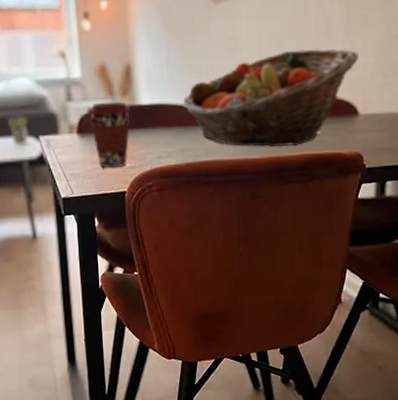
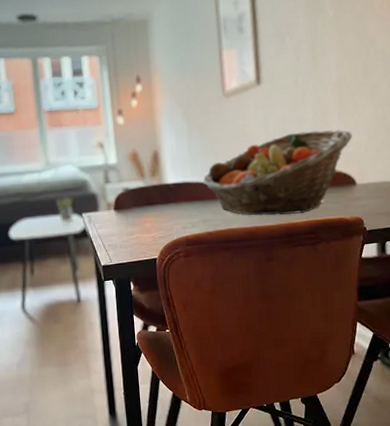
coffee cup: present [88,101,131,169] -> none [123,181,160,239]

